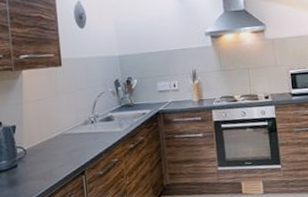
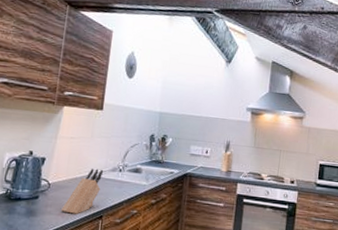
knife block: none [42,125,77,176] -> present [61,168,103,214]

